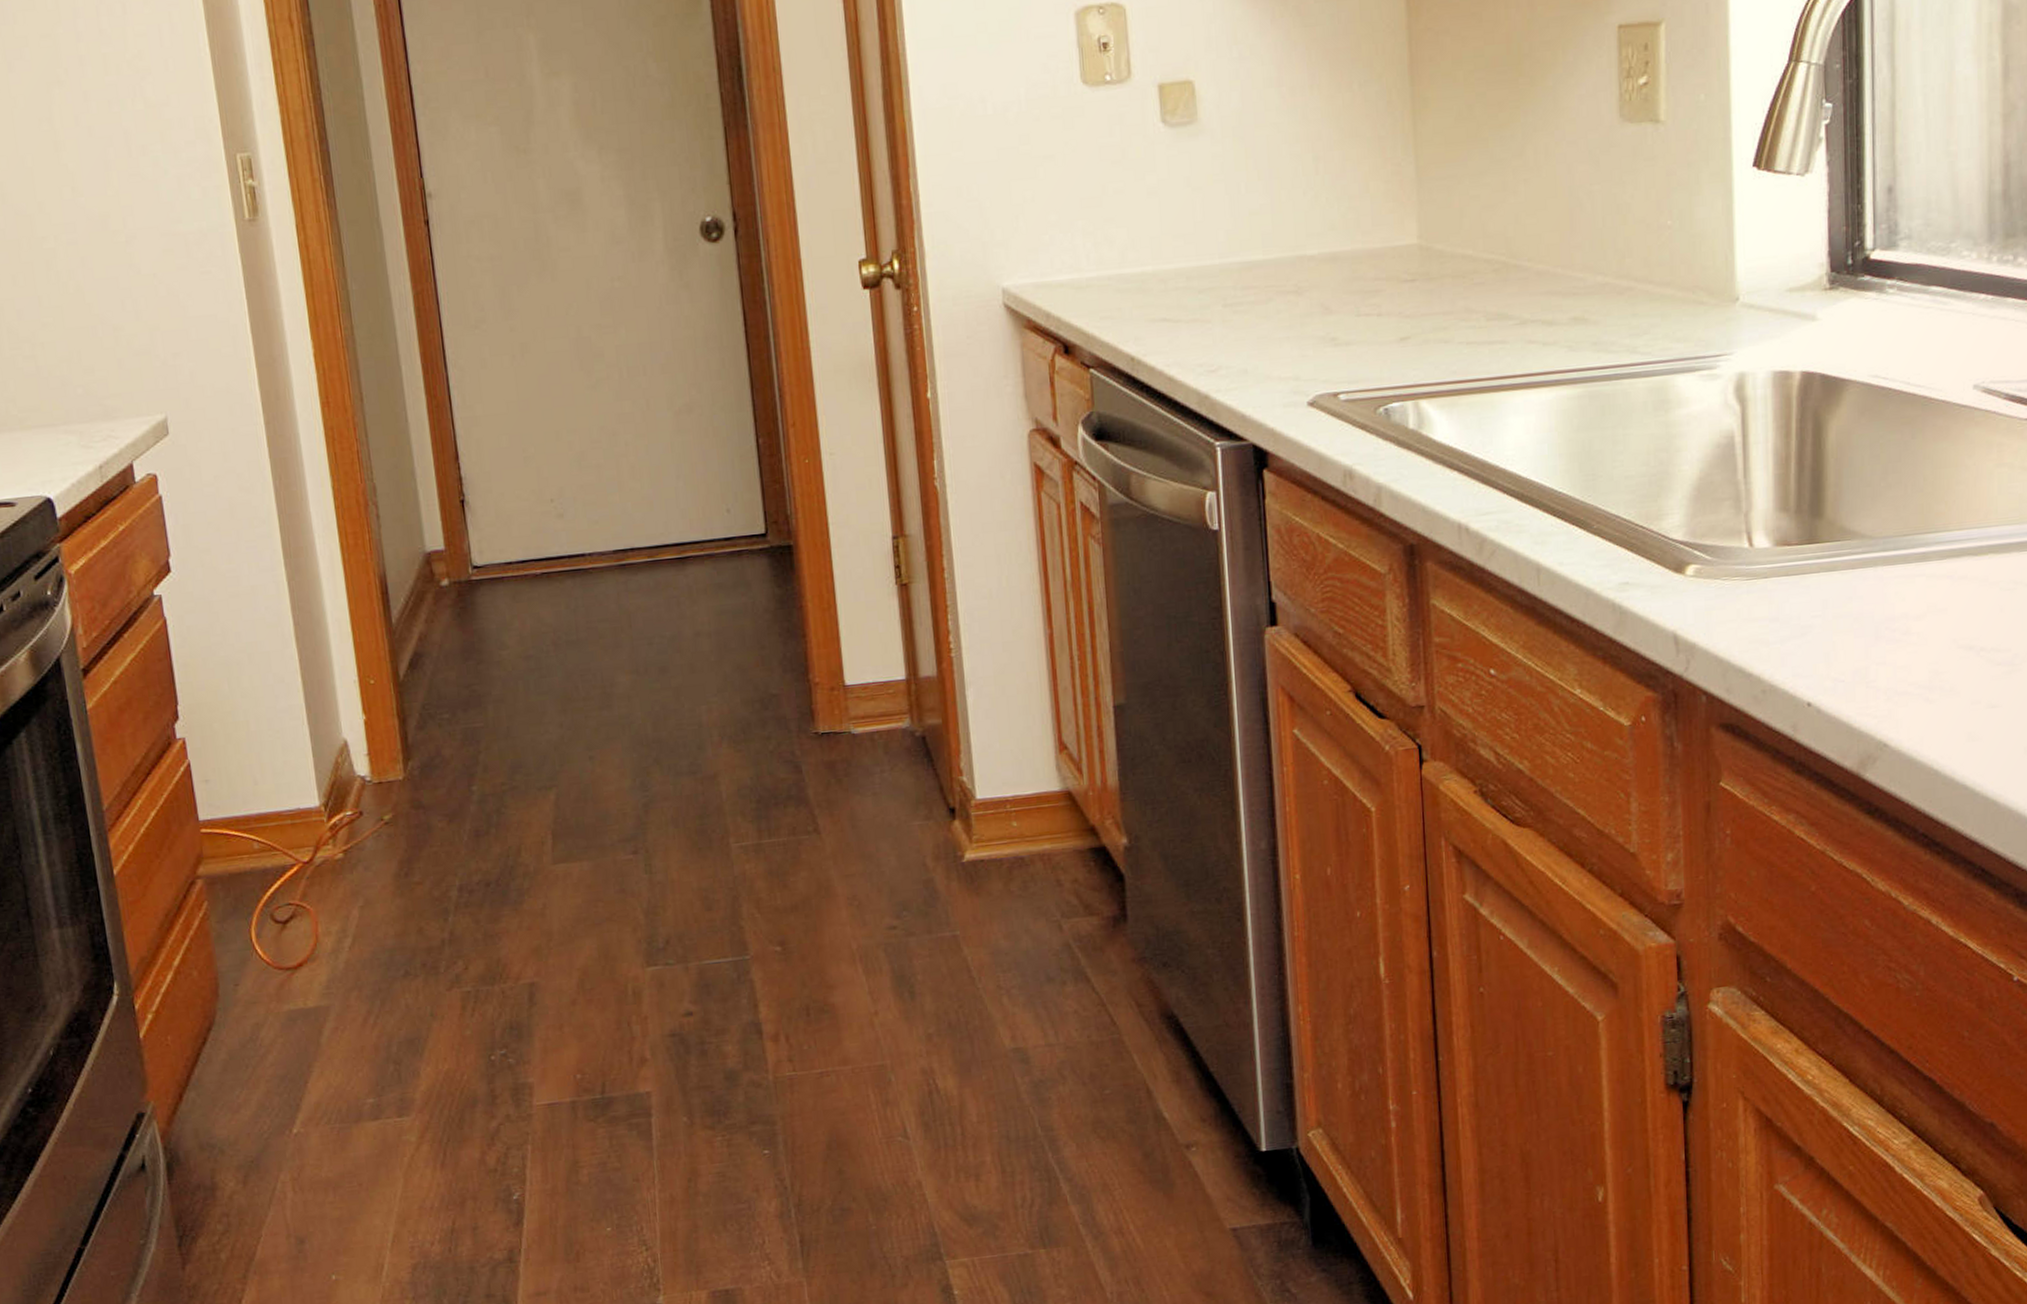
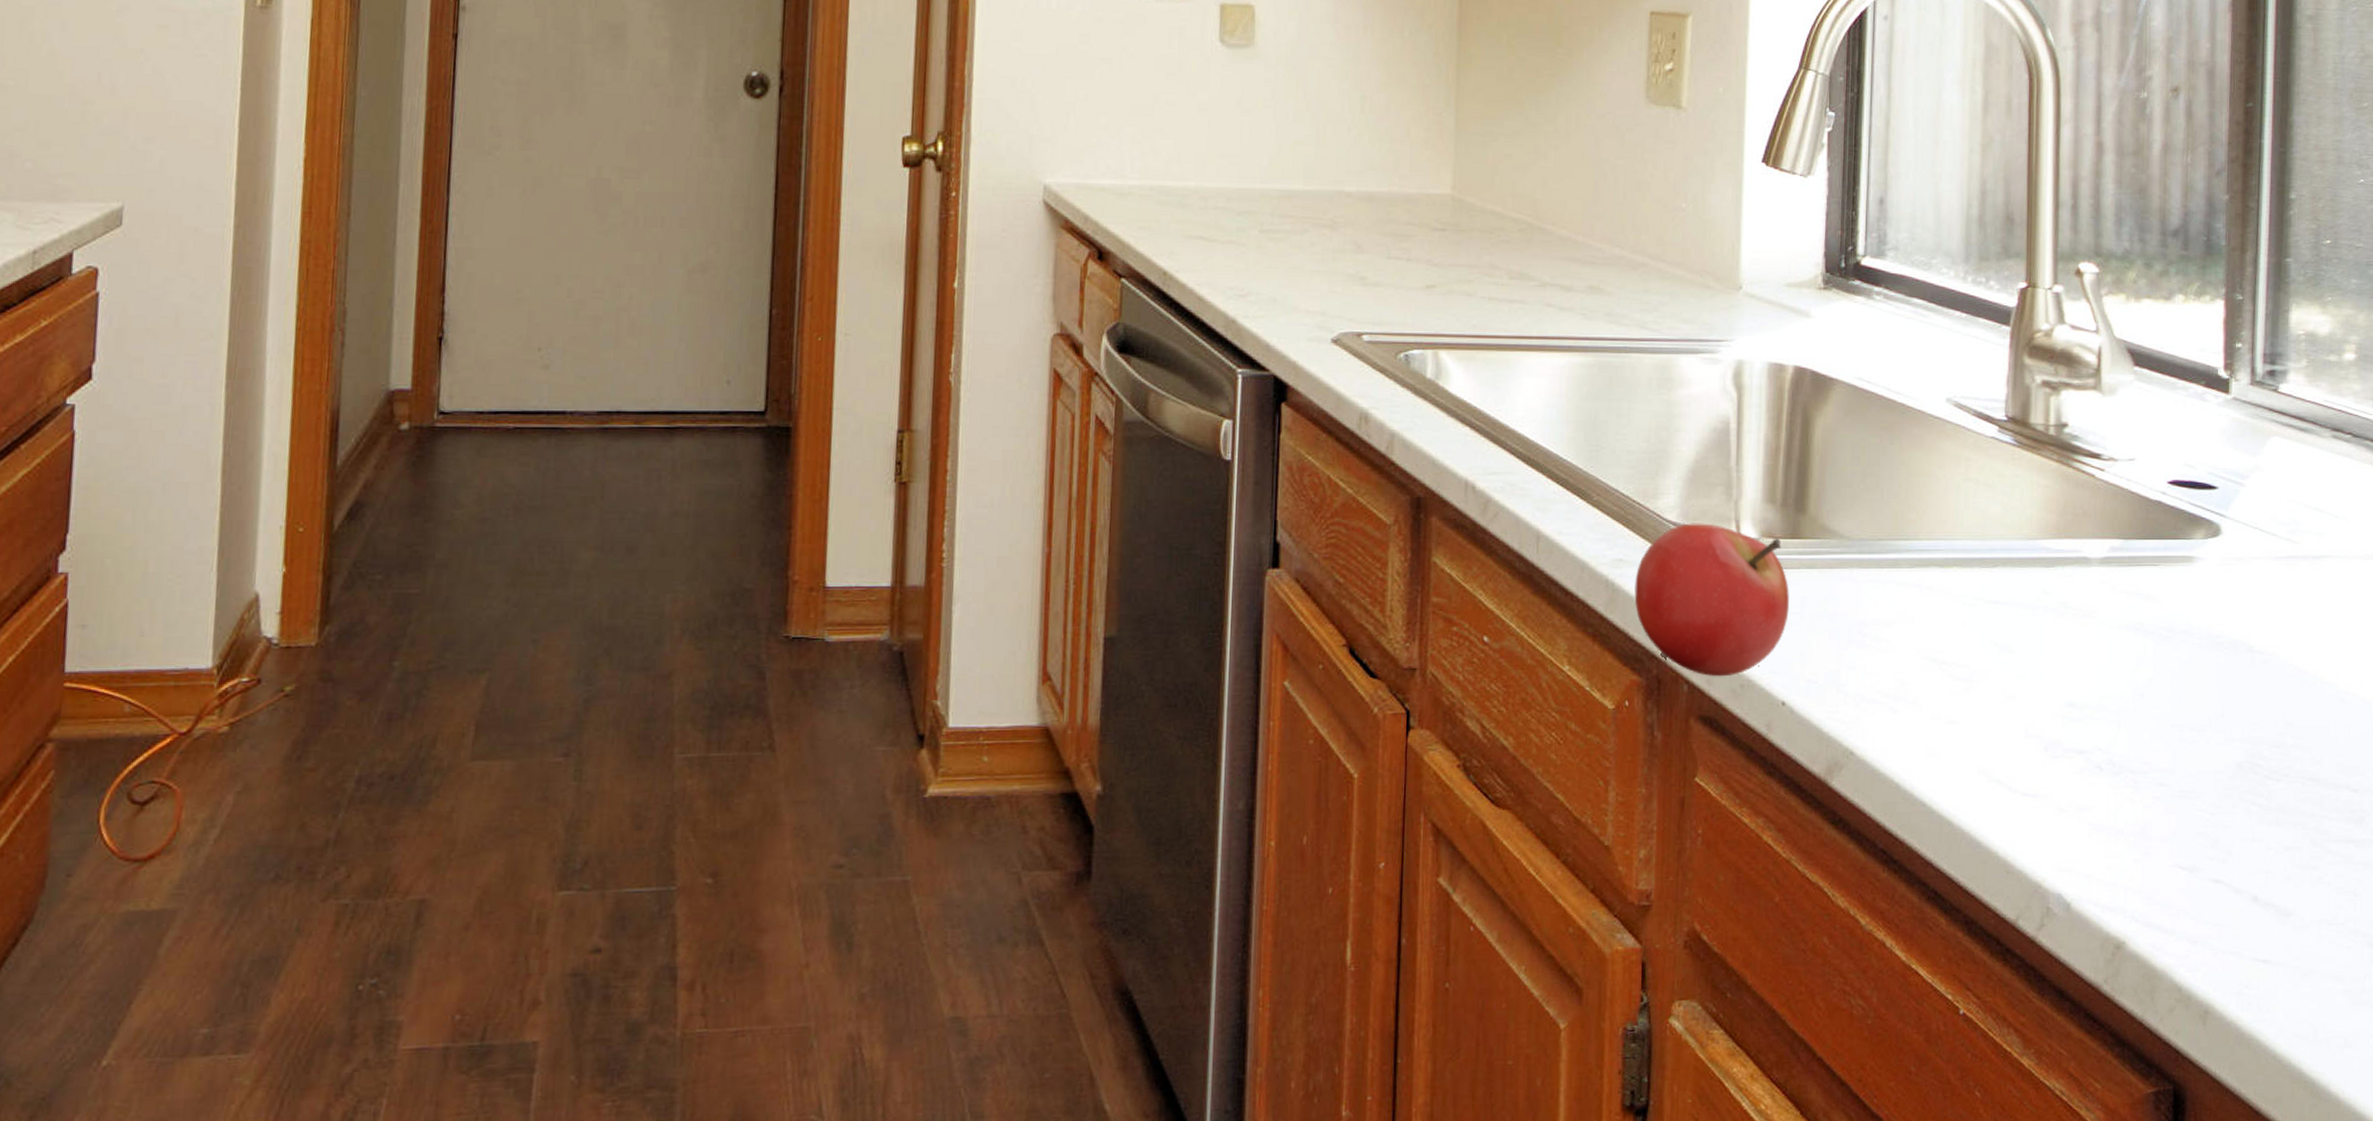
fruit: none [1643,538,1810,686] -> present [1634,523,1789,677]

